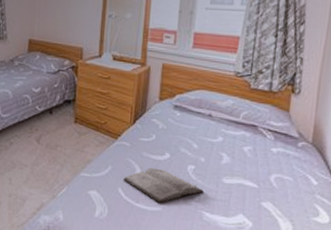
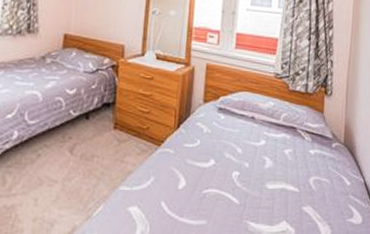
diary: present [123,168,205,203] -> none [167,176,249,215]

